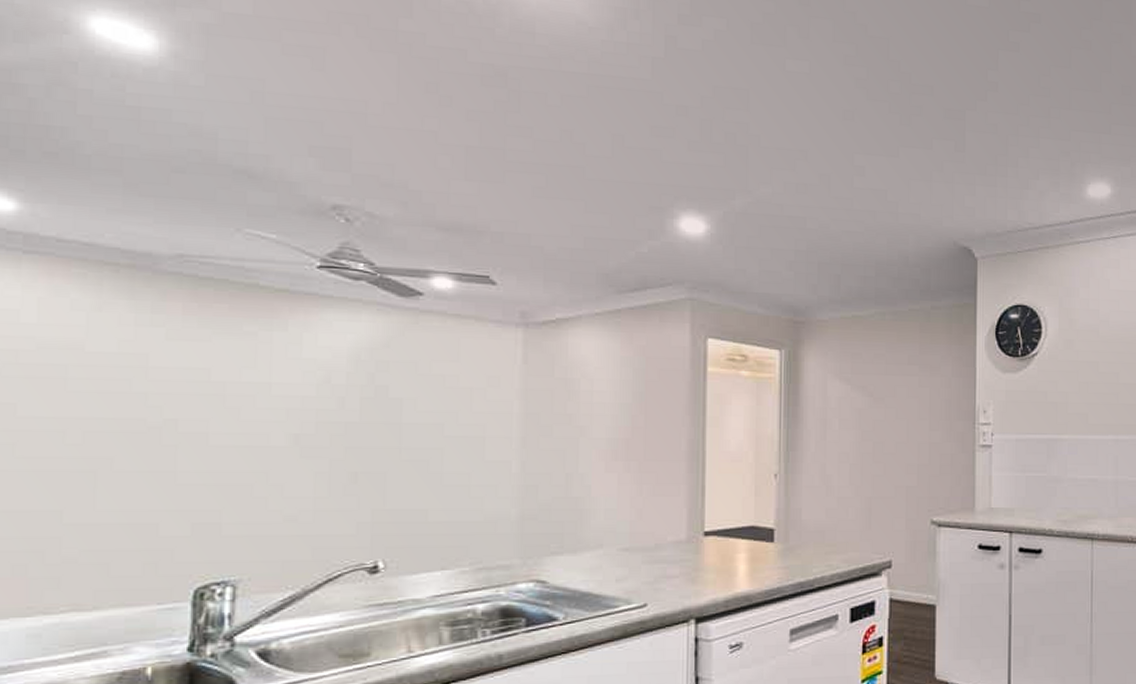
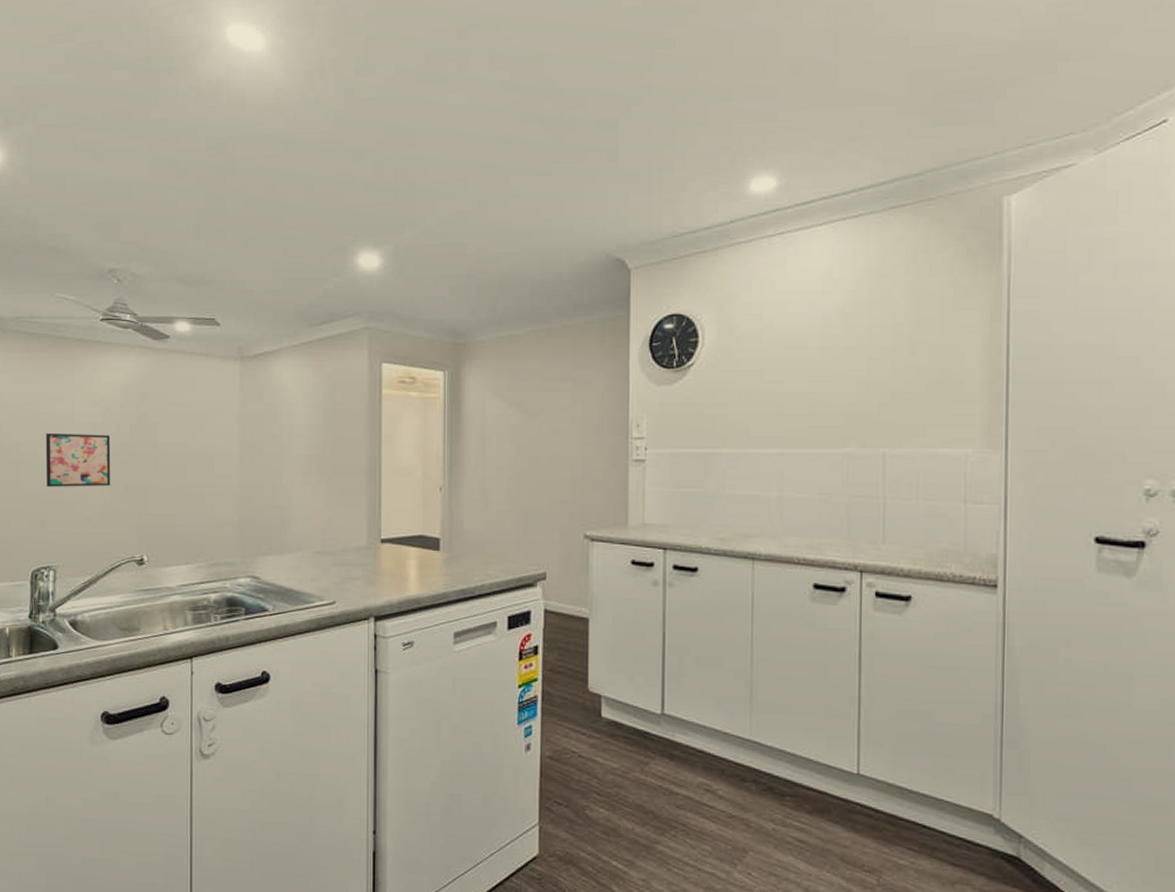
wall art: none [222,407,330,478] -> present [46,432,111,487]

